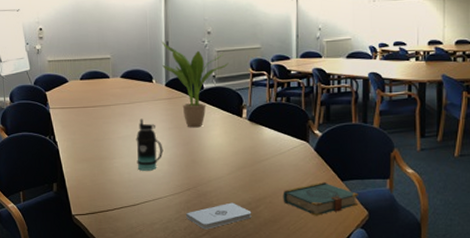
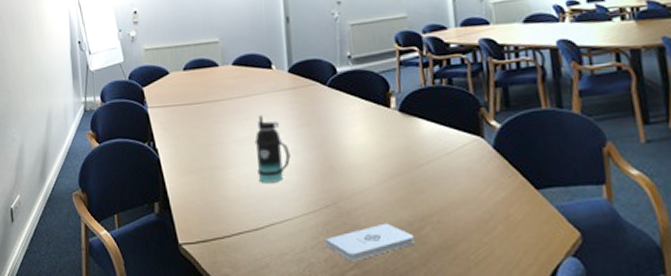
potted plant: present [161,41,229,128] -> none [280,16,367,125]
book: present [283,181,359,216] -> none [455,190,565,239]

